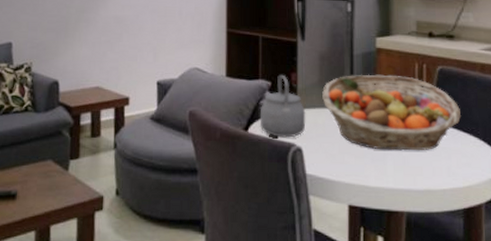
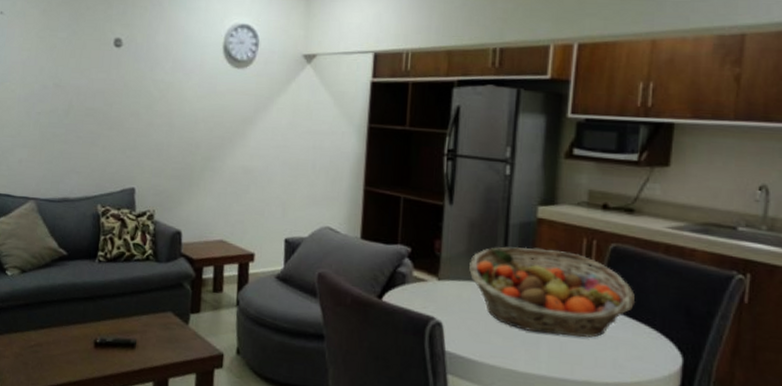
tea kettle: present [259,74,306,138] -> none [396,240,449,311]

